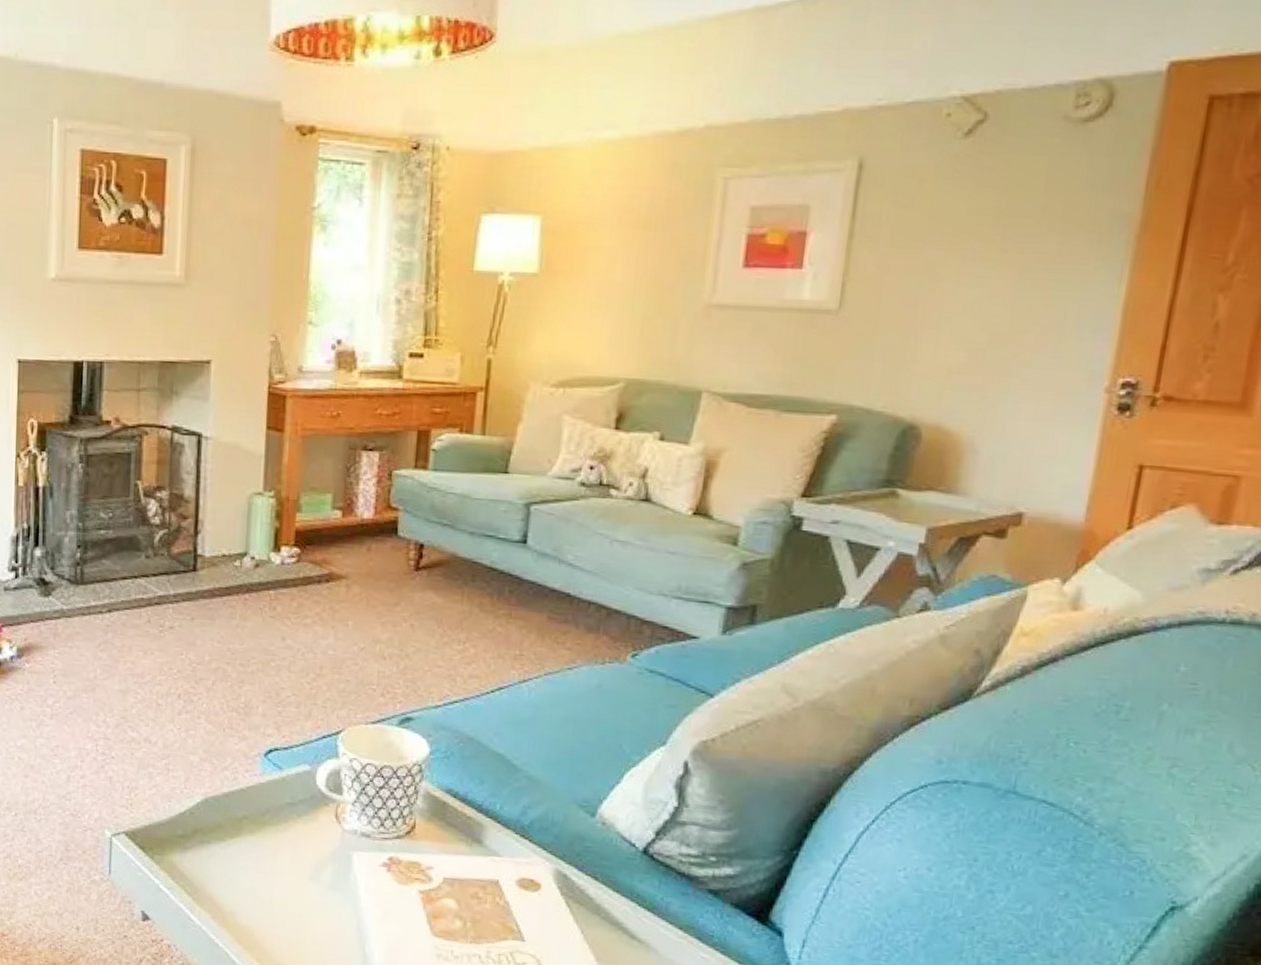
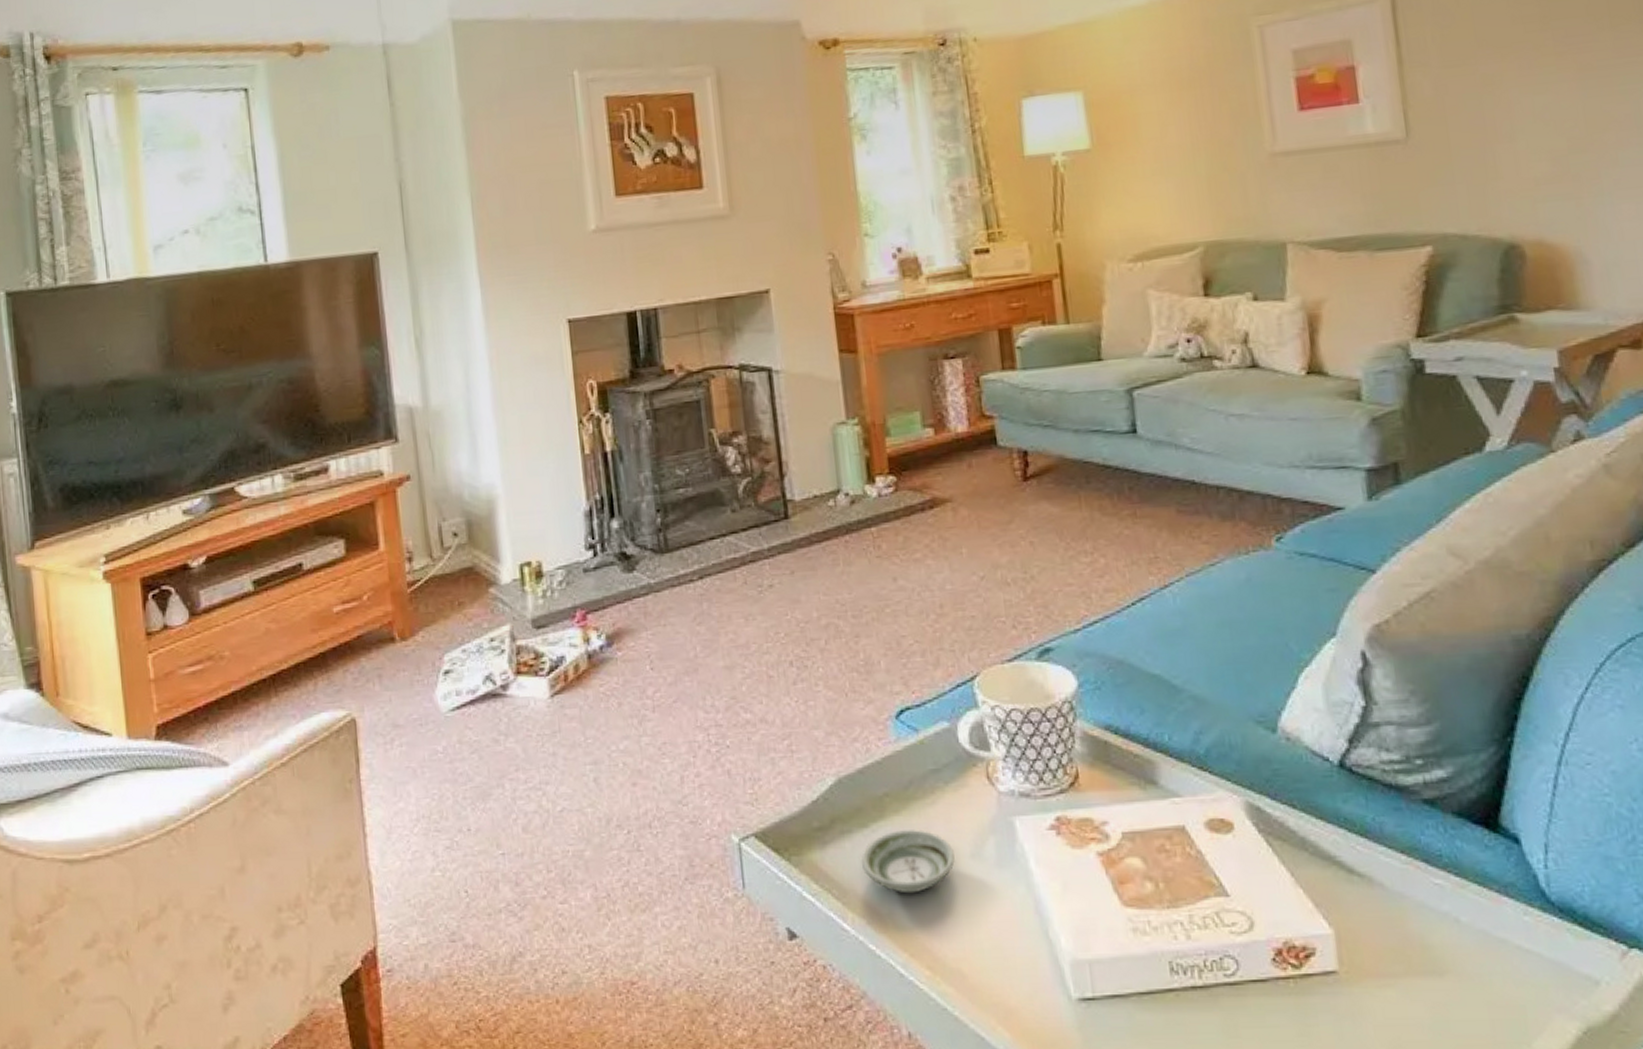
saucer: none [214,847,296,900] -> present [861,830,955,894]

